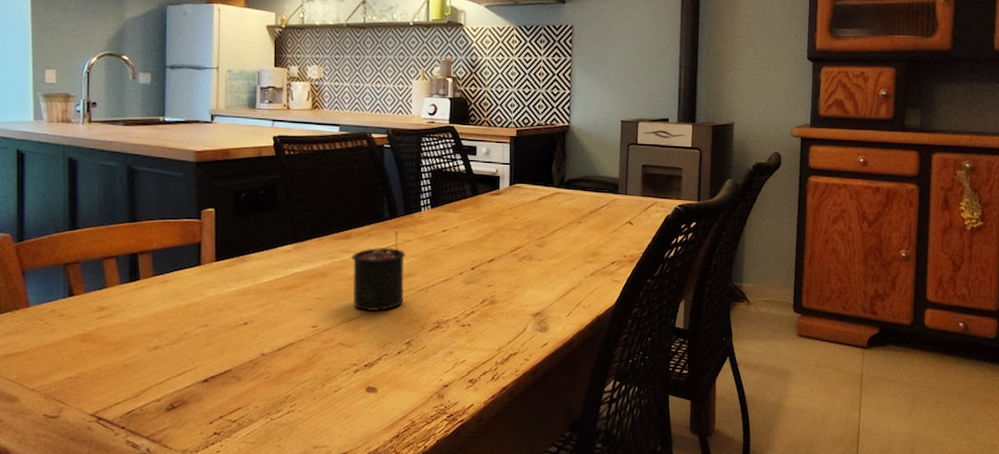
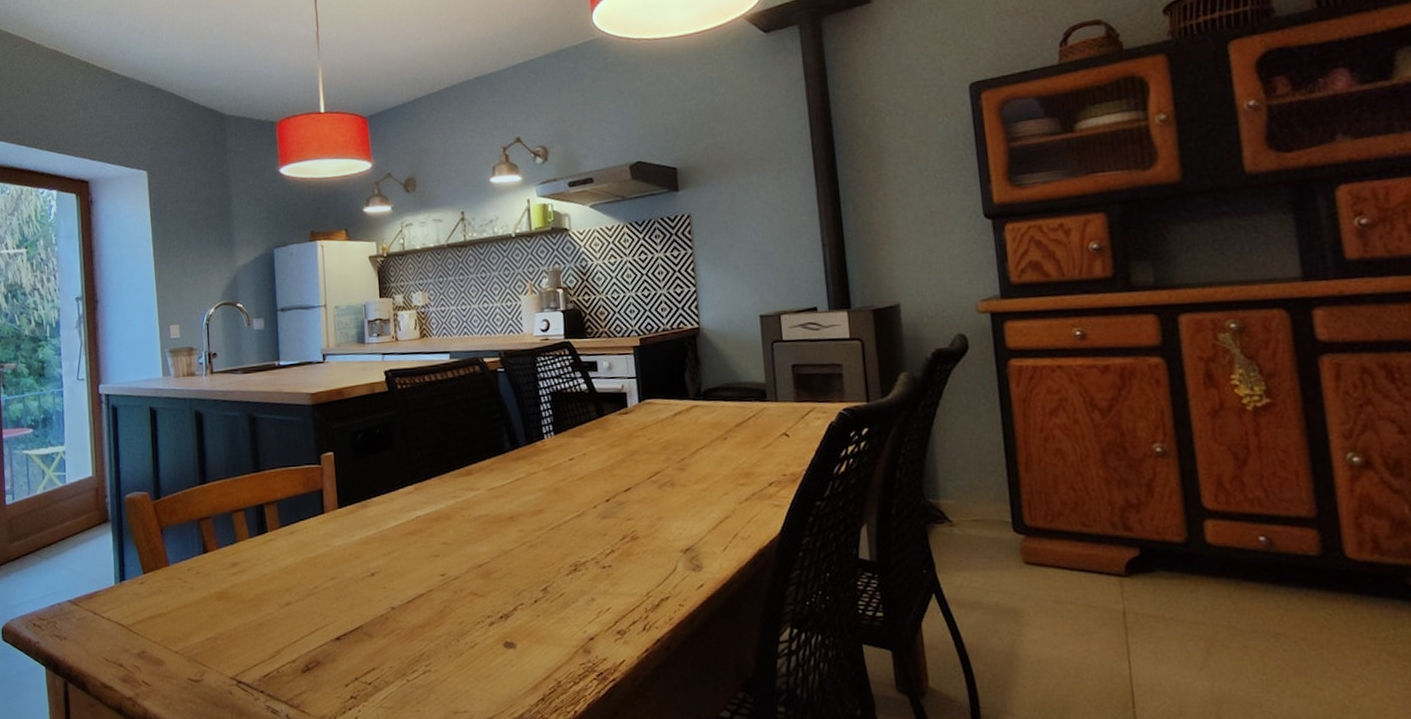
candle: present [352,230,406,312] -> none [475,462,535,556]

